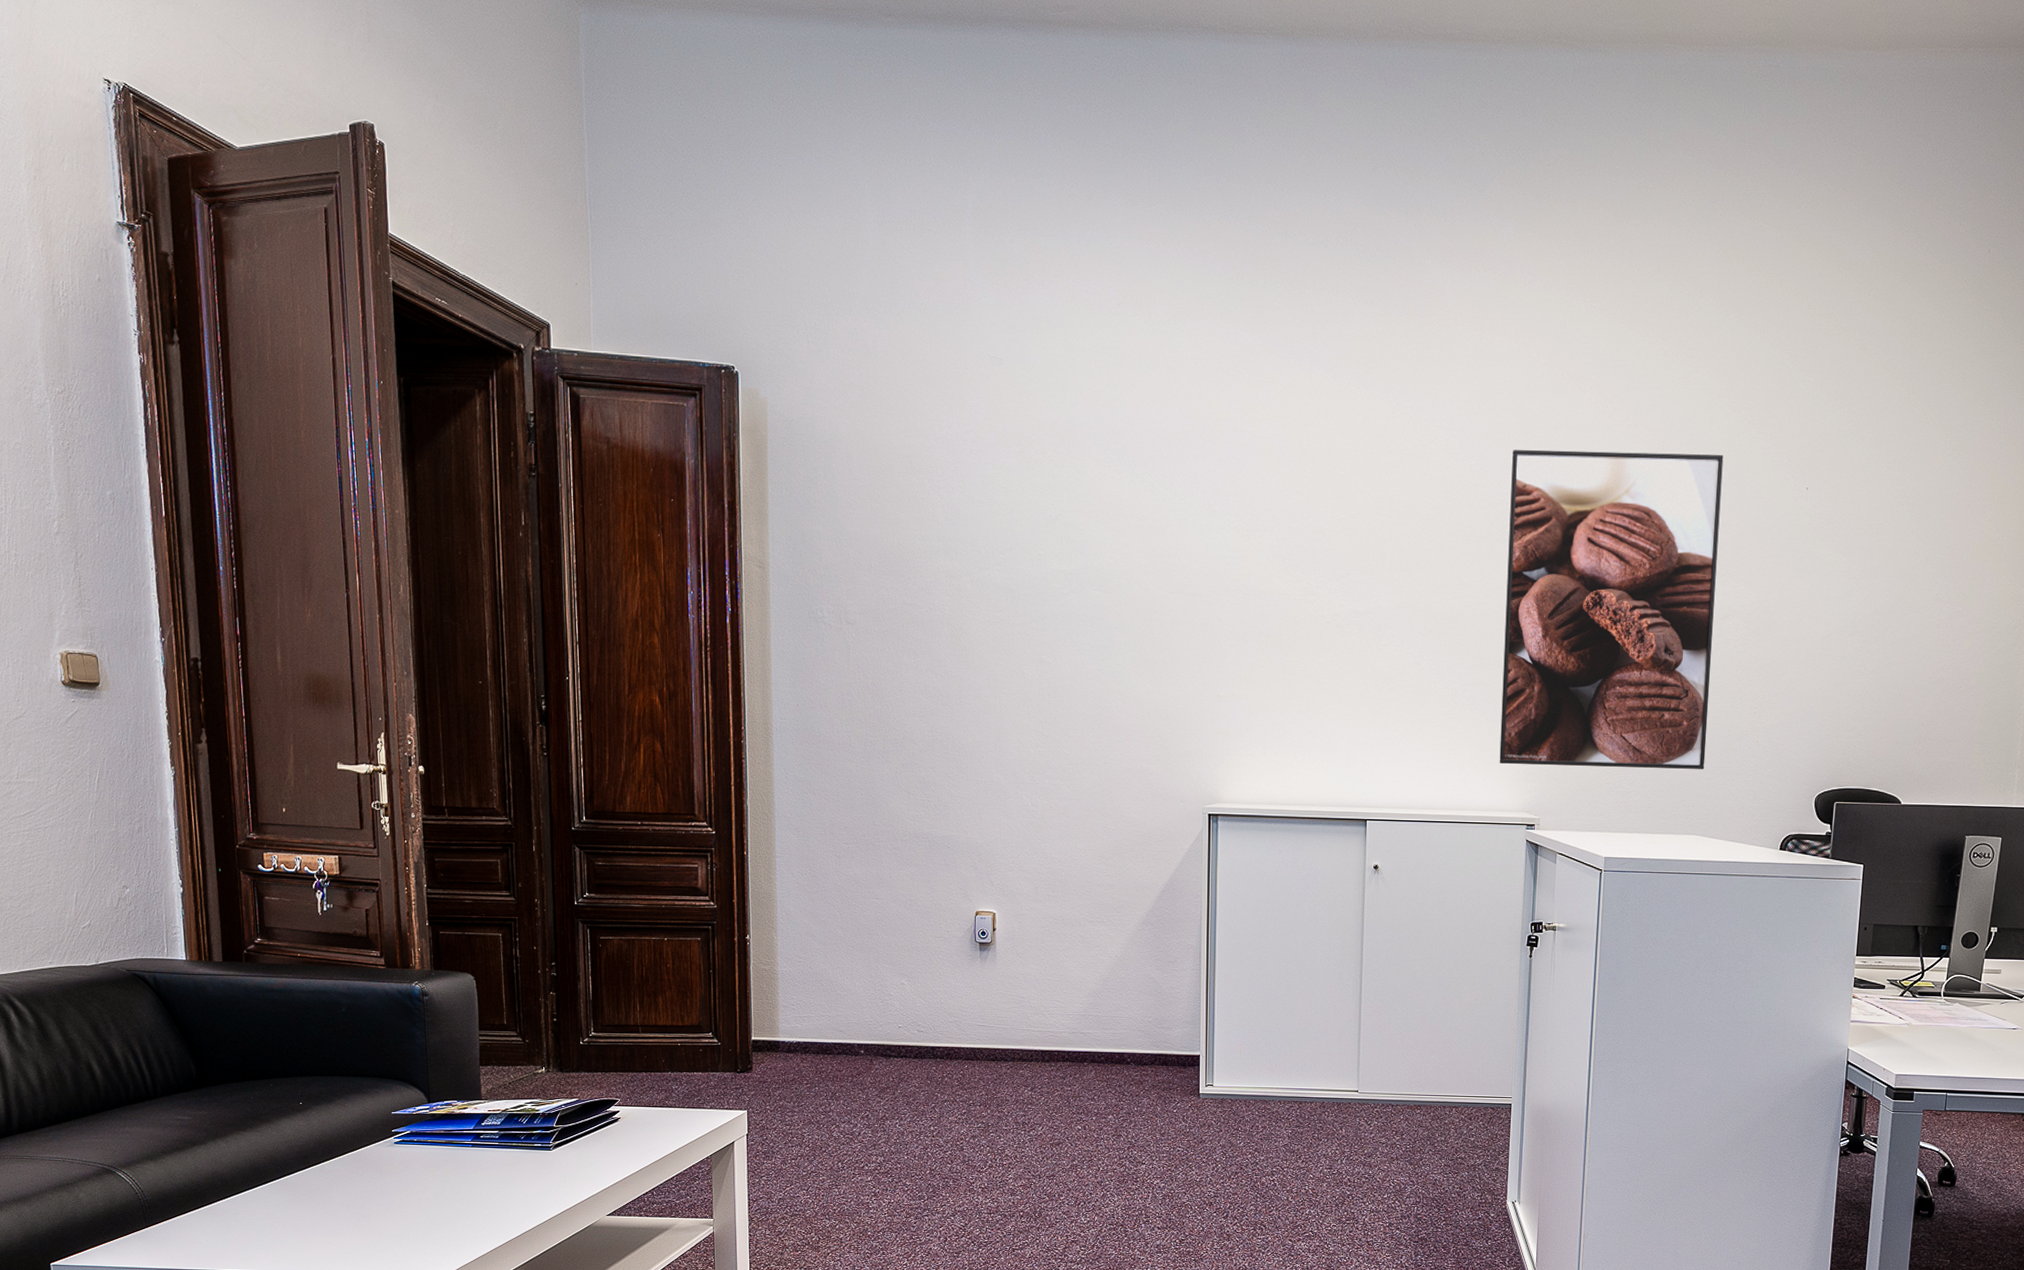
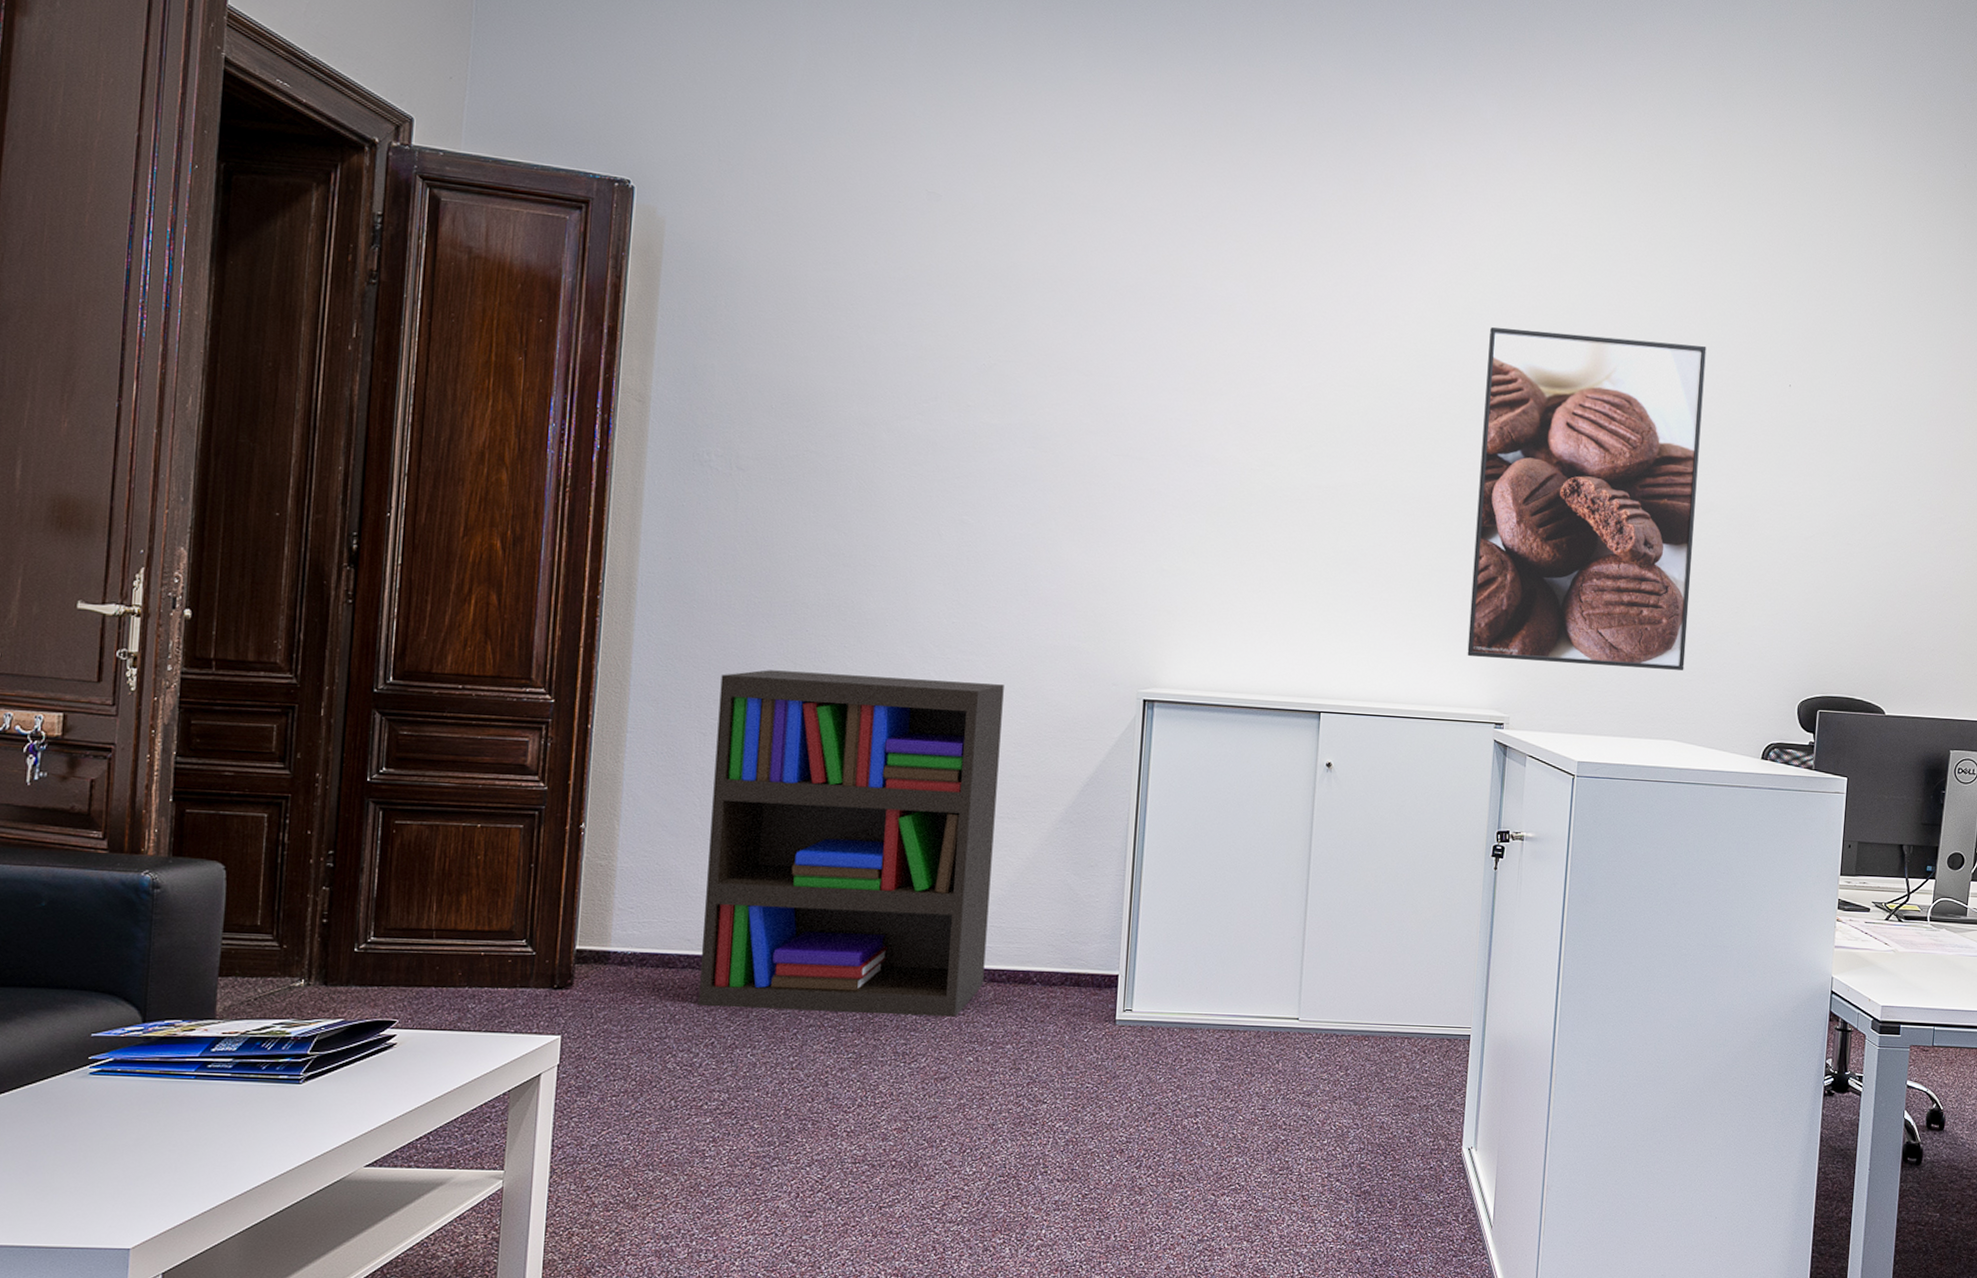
bookshelf: none [848,799,1087,1092] -> present [697,670,1004,1017]

